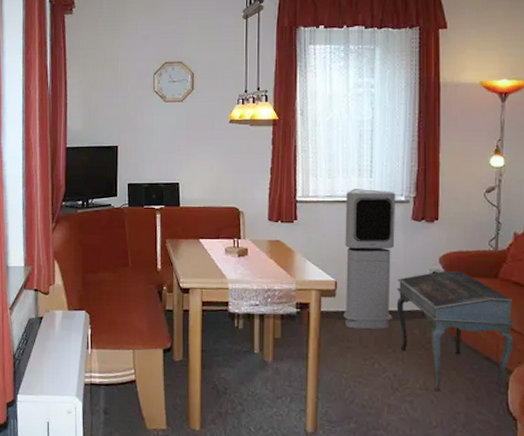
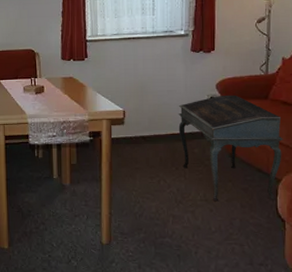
air purifier: present [343,189,396,329] -> none [131,26,177,152]

